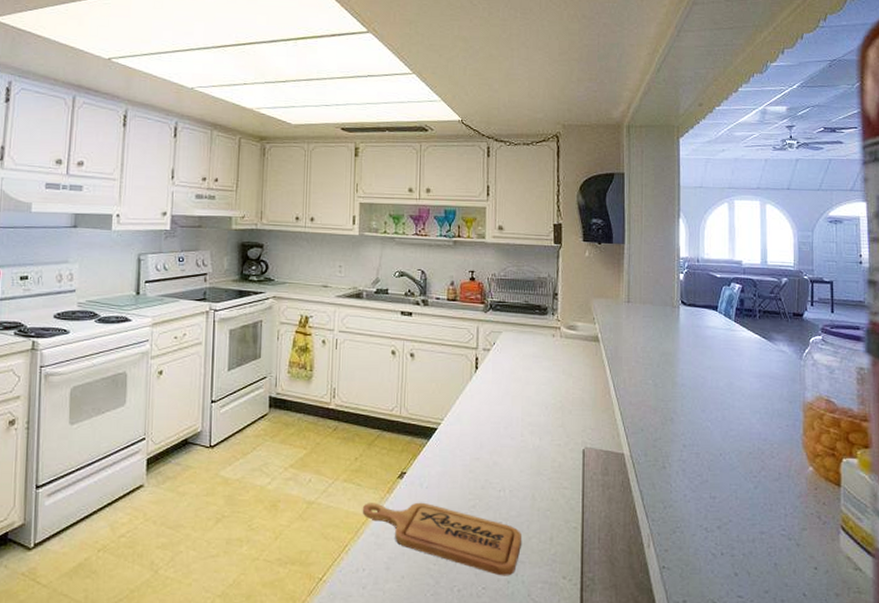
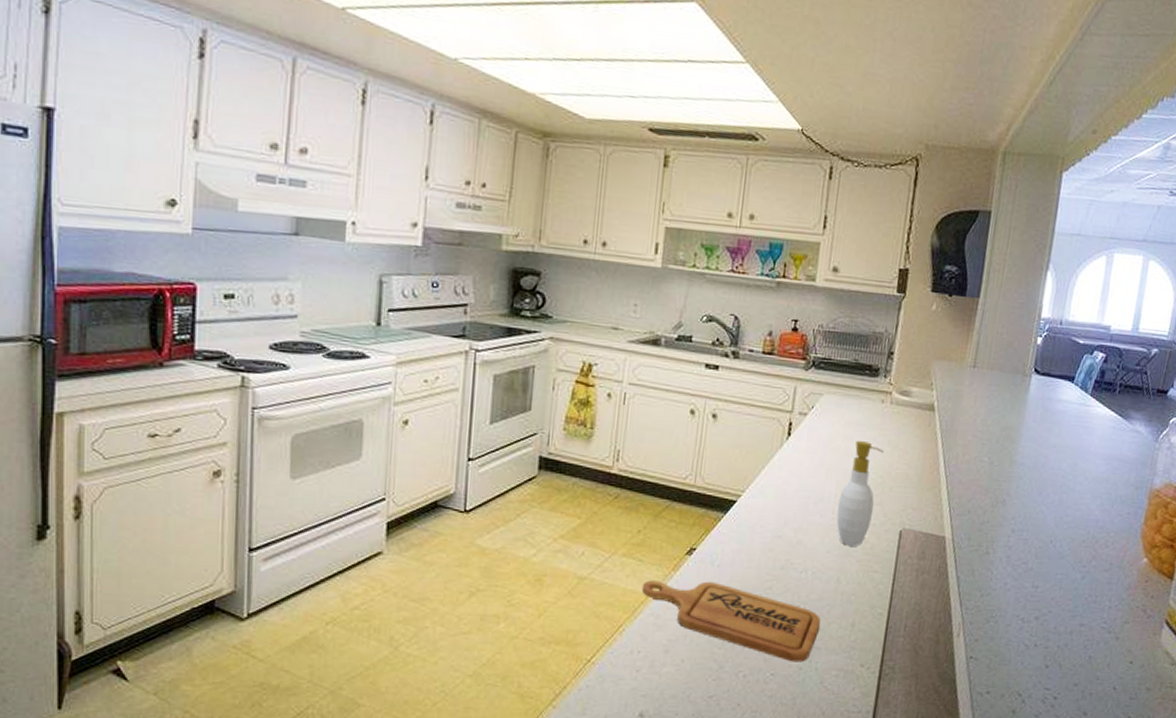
soap bottle: none [526,370,560,465] -> present [836,440,884,546]

